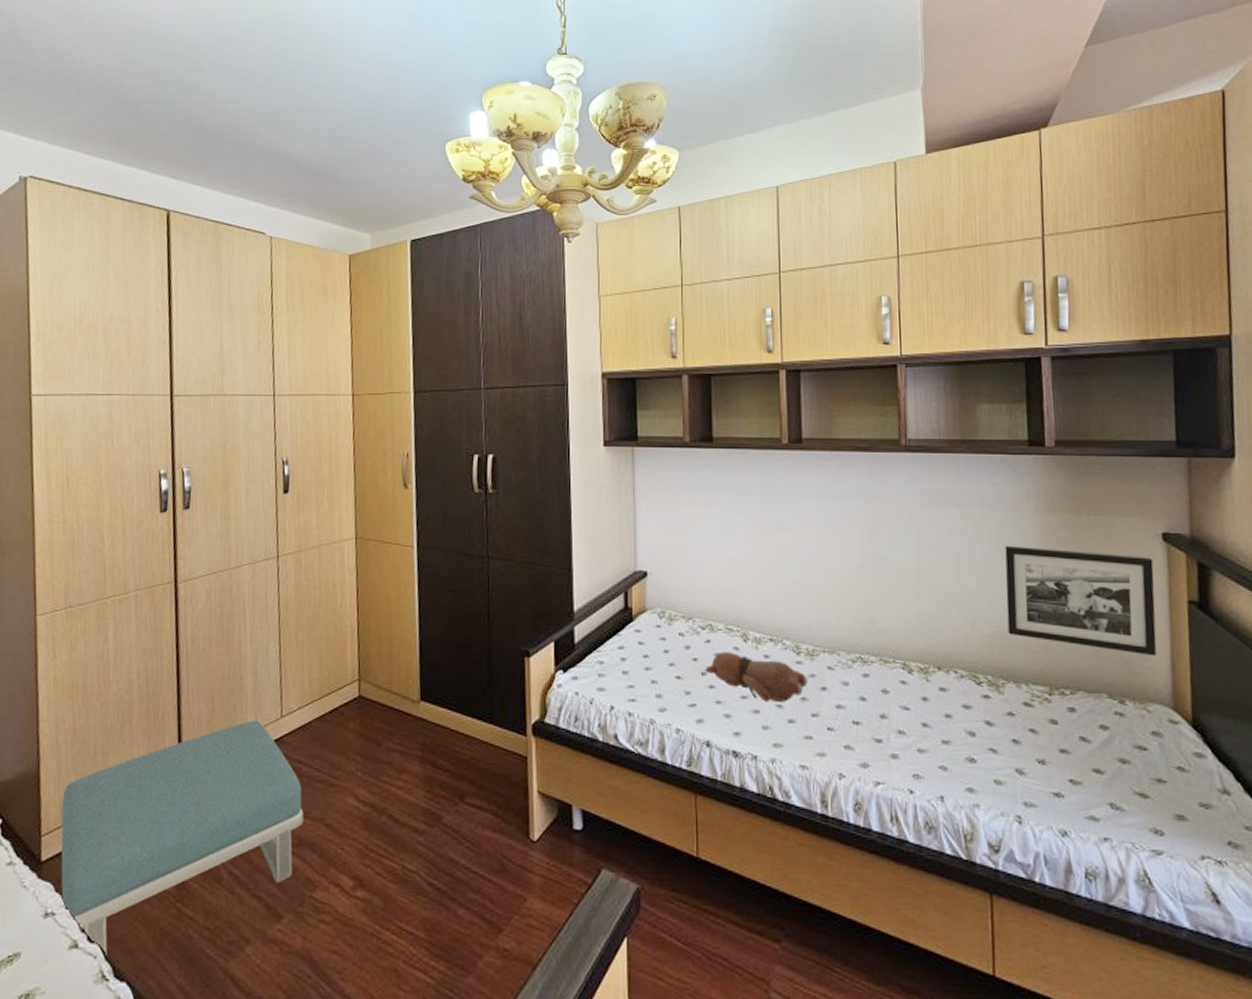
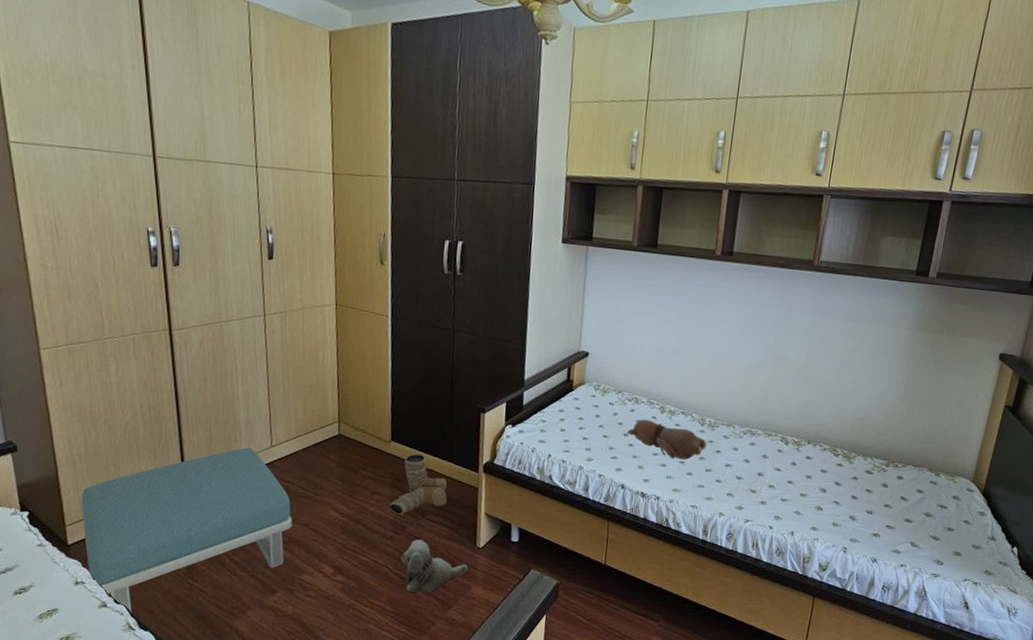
boots: none [419,715,491,800] -> present [389,454,448,515]
plush toy: none [436,833,520,912] -> present [401,539,468,594]
picture frame: present [1005,545,1157,656] -> none [866,353,988,444]

